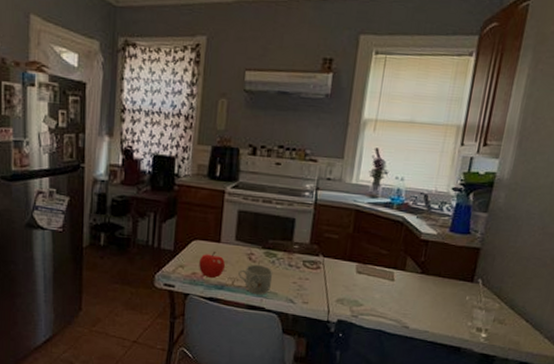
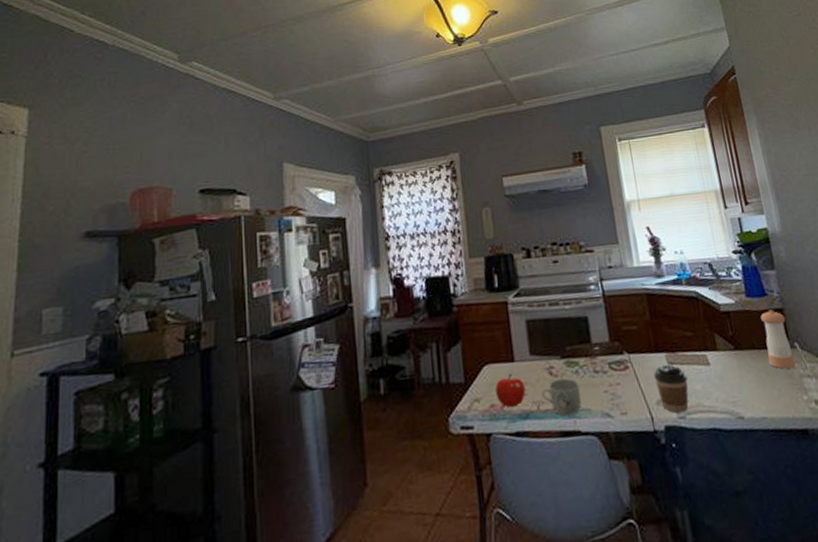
coffee cup: none [340,272,370,312] -> present [653,364,689,413]
pepper shaker: none [448,247,480,299] -> present [761,309,796,369]

